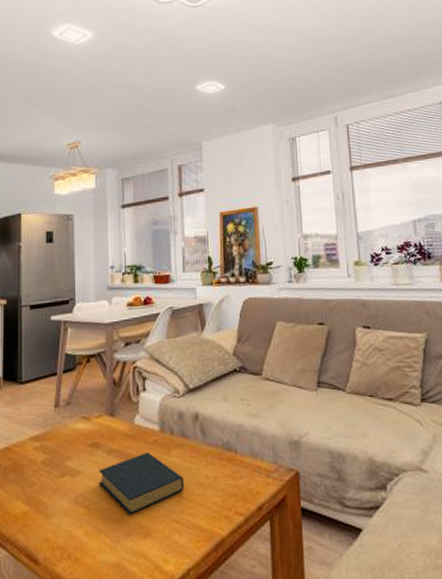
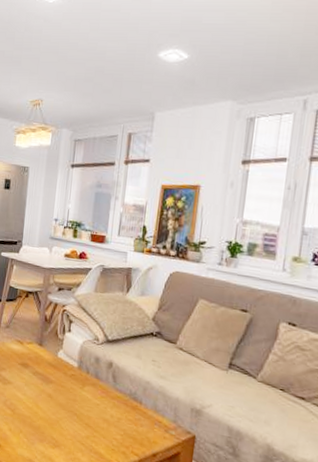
hardback book: present [99,452,185,515] -> none [24,381,93,427]

